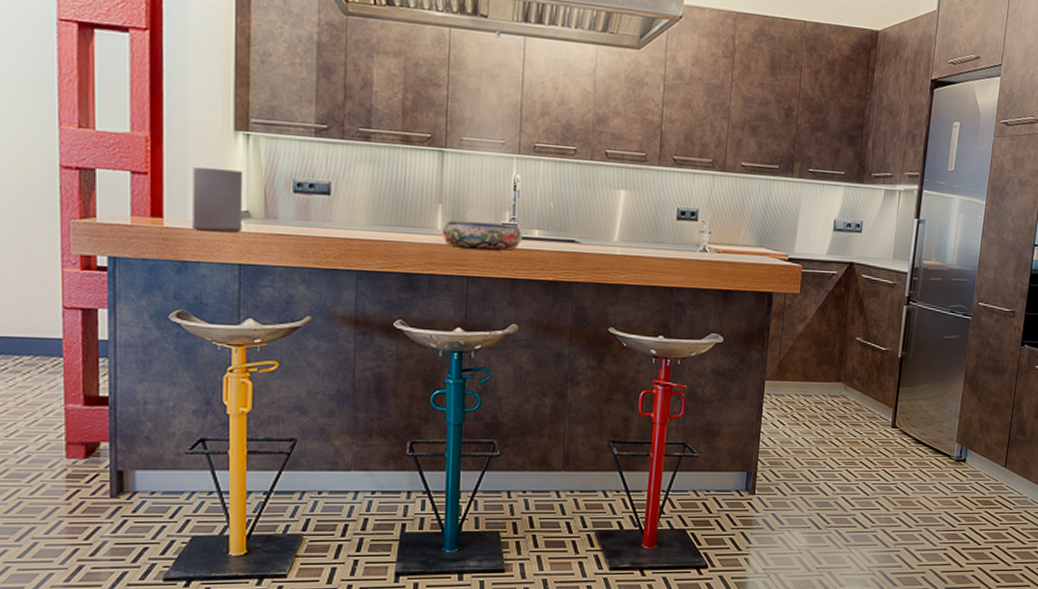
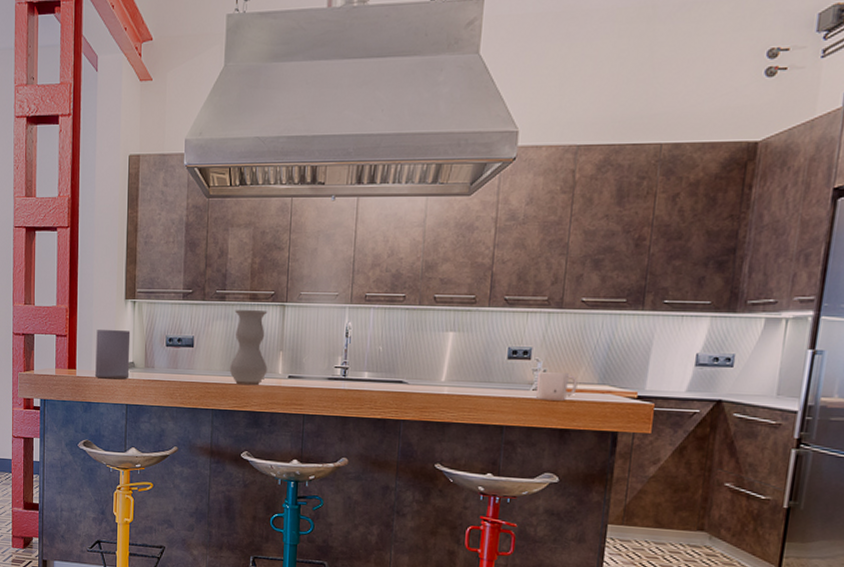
vase: none [377,153,424,243] -> present [229,310,268,386]
bowl: present [442,220,522,251] -> none [282,365,353,391]
mug: none [702,233,739,264] -> present [536,372,578,402]

